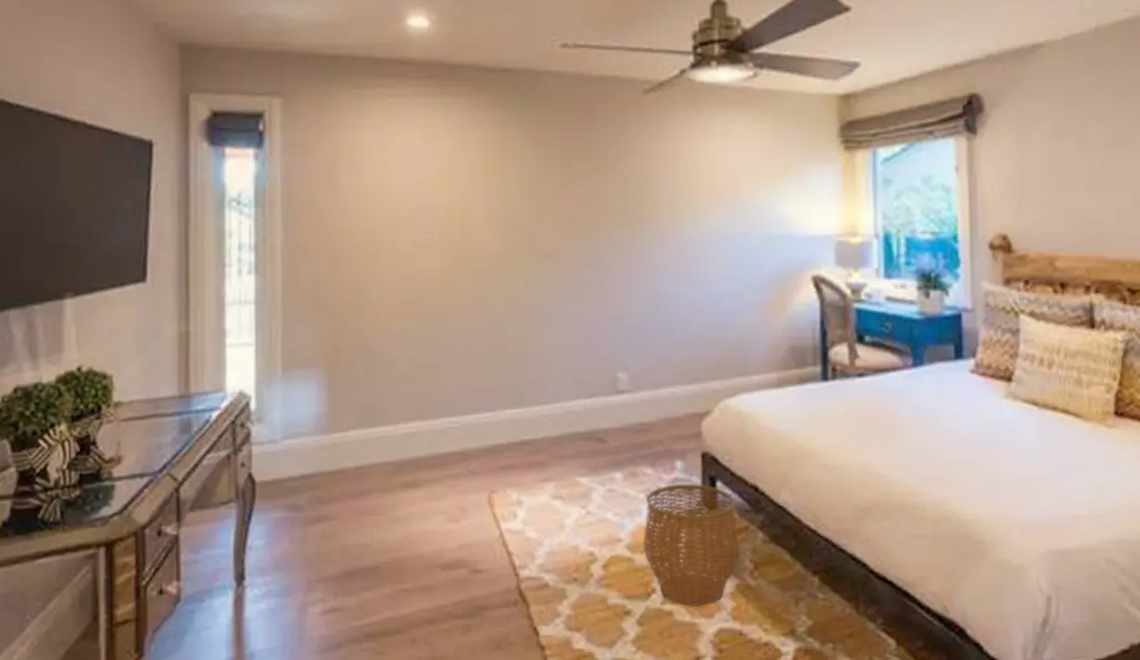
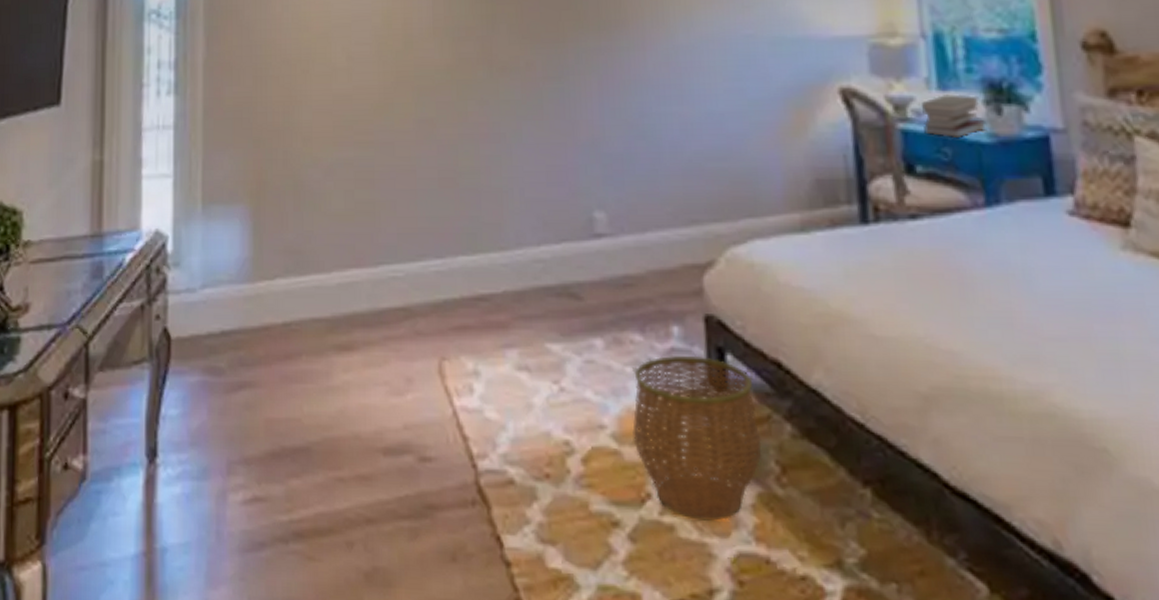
books: none [872,282,917,315] -> present [922,94,986,138]

